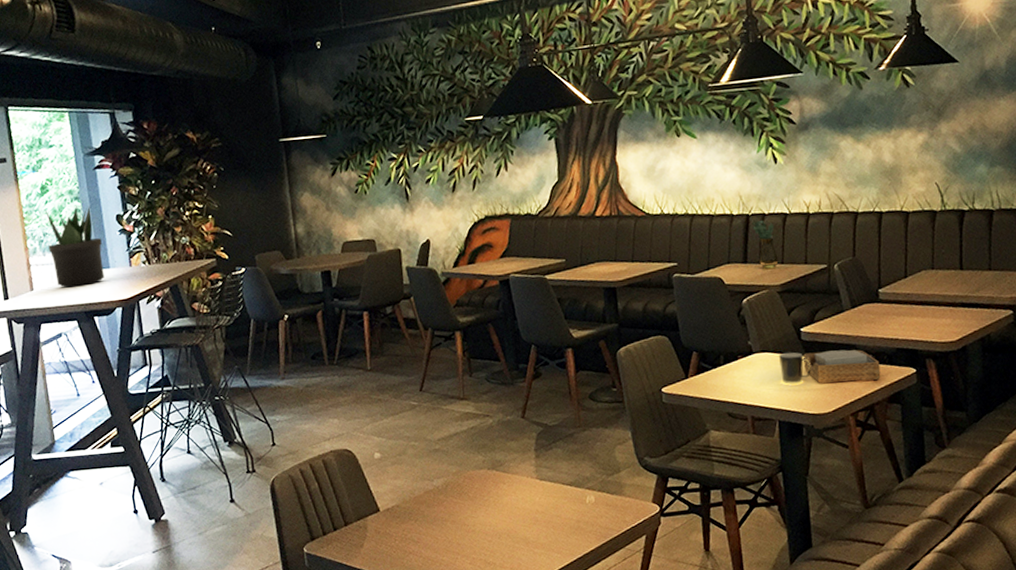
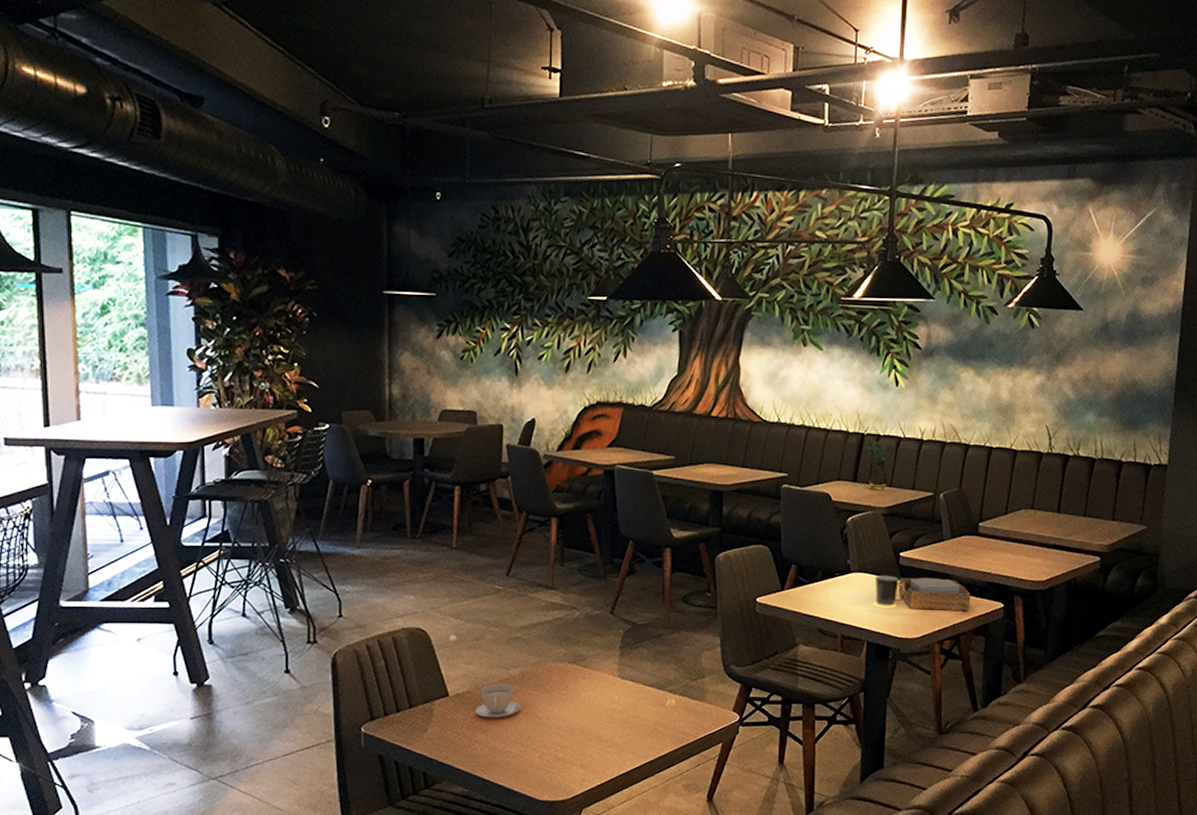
planter: present [44,205,105,288] -> none [103,332,167,422]
teacup: none [405,494,448,529] -> present [475,683,521,718]

